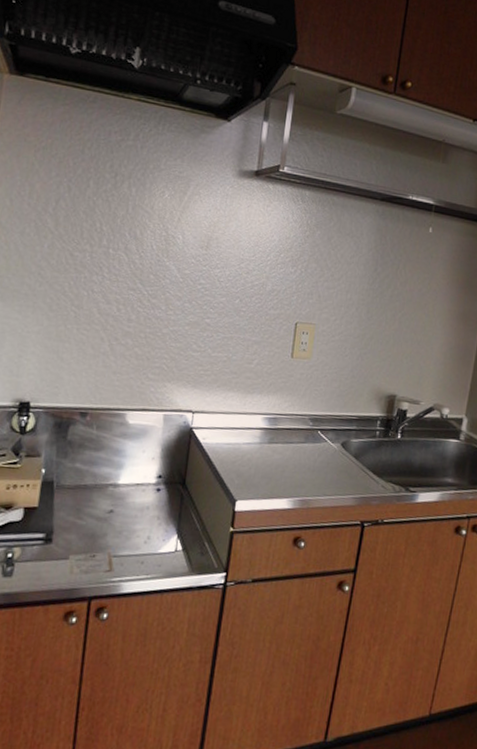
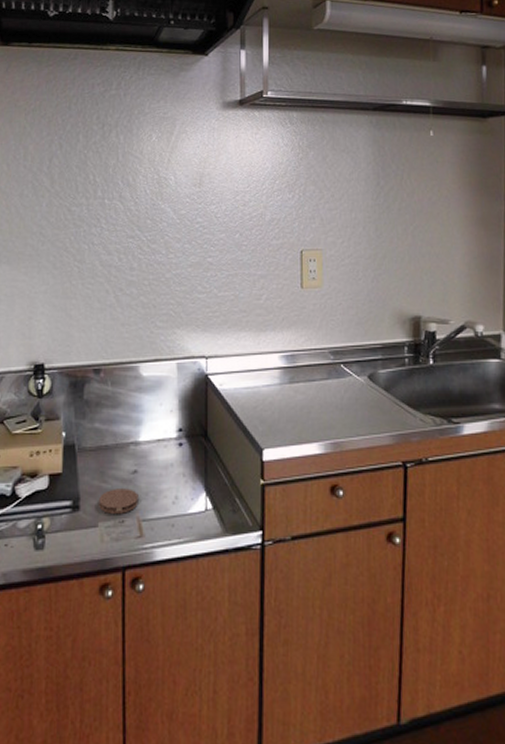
coaster: none [71,525,112,549] -> present [99,488,139,514]

